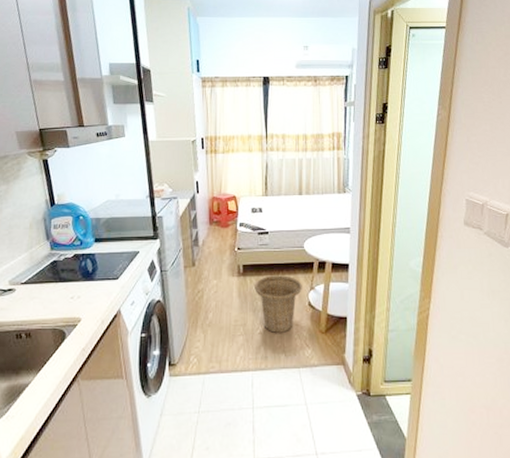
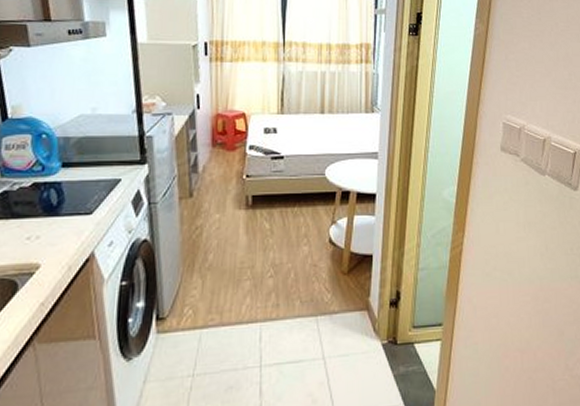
basket: present [254,275,302,334] -> none [265,207,322,277]

